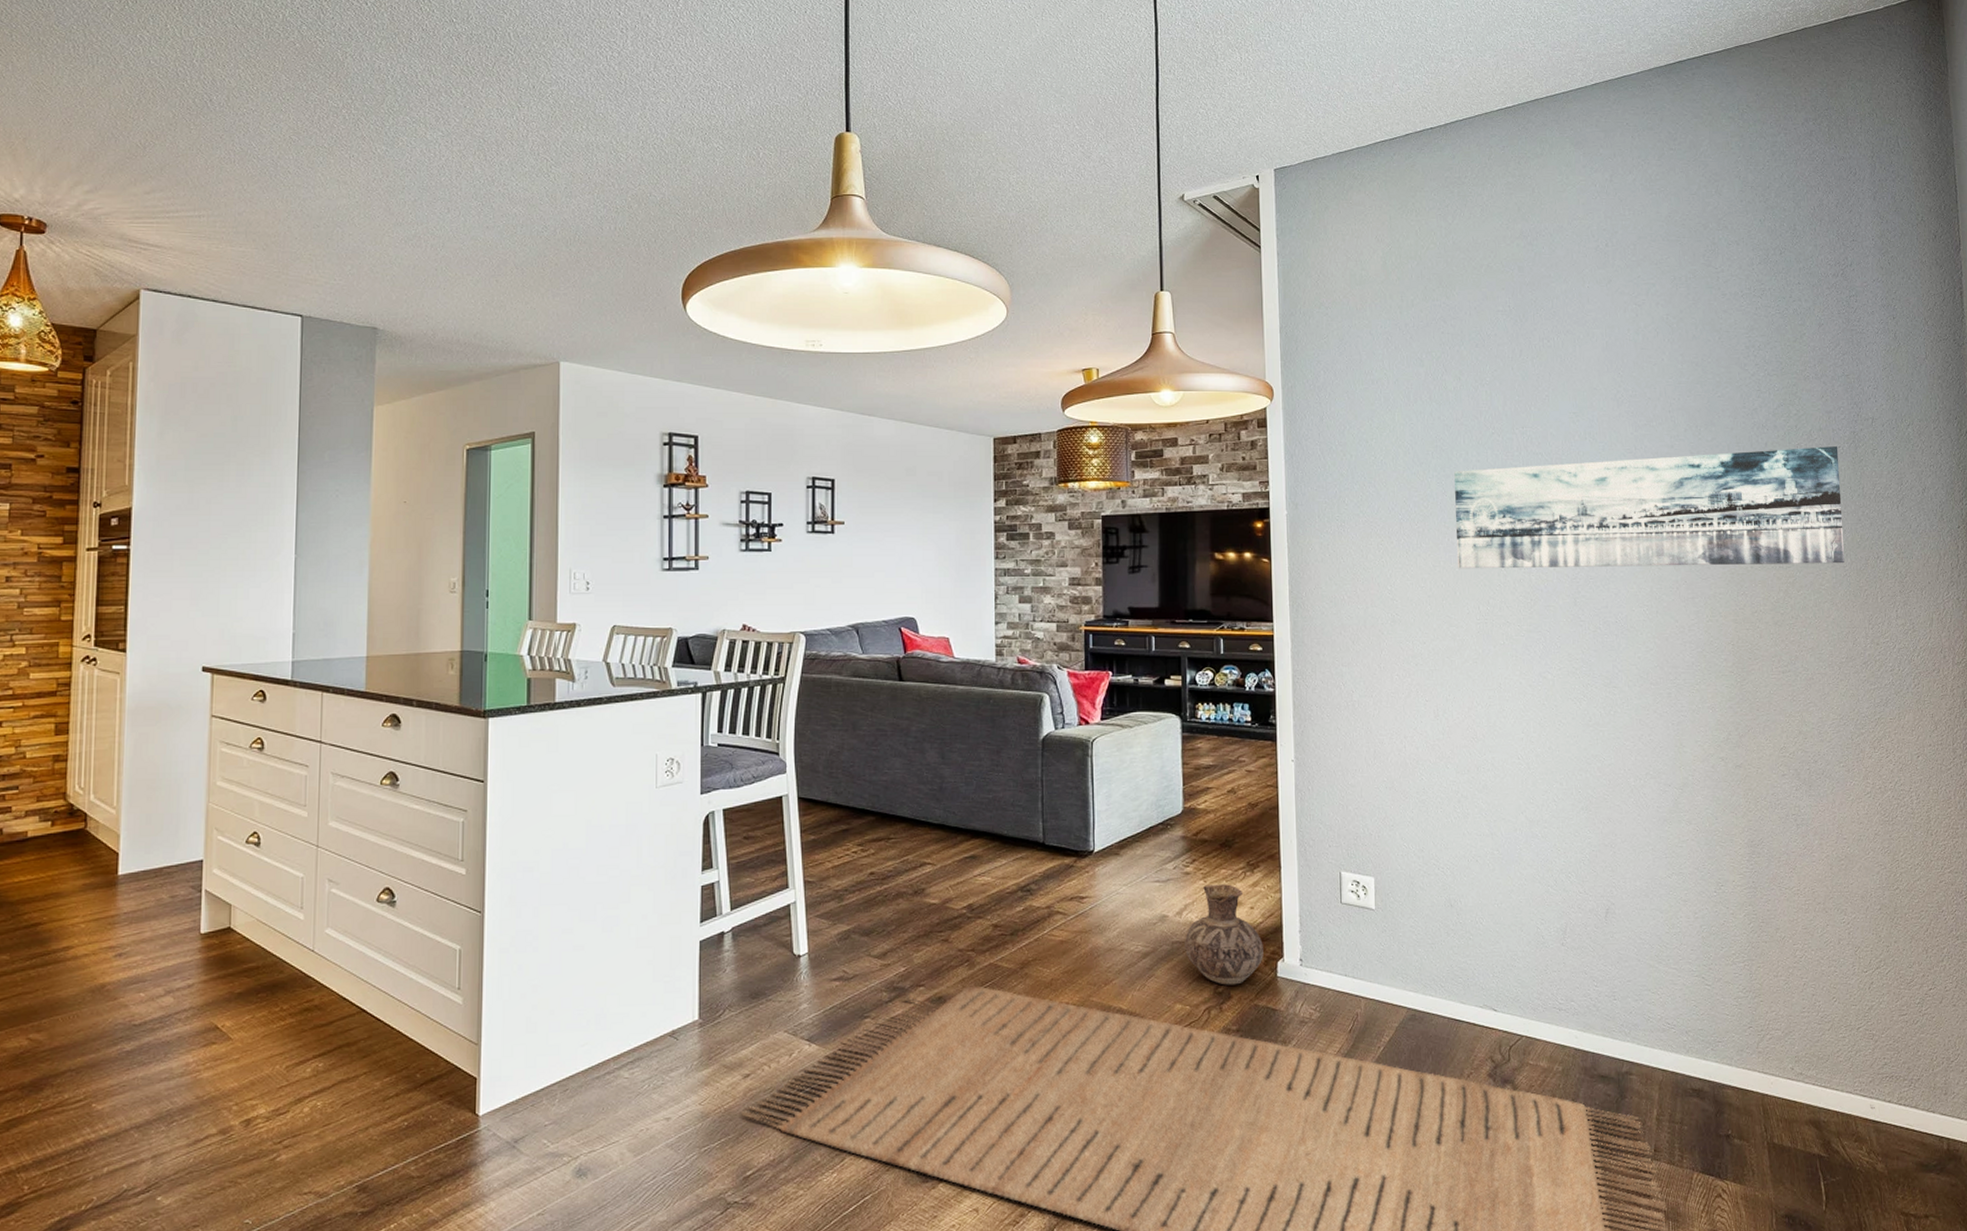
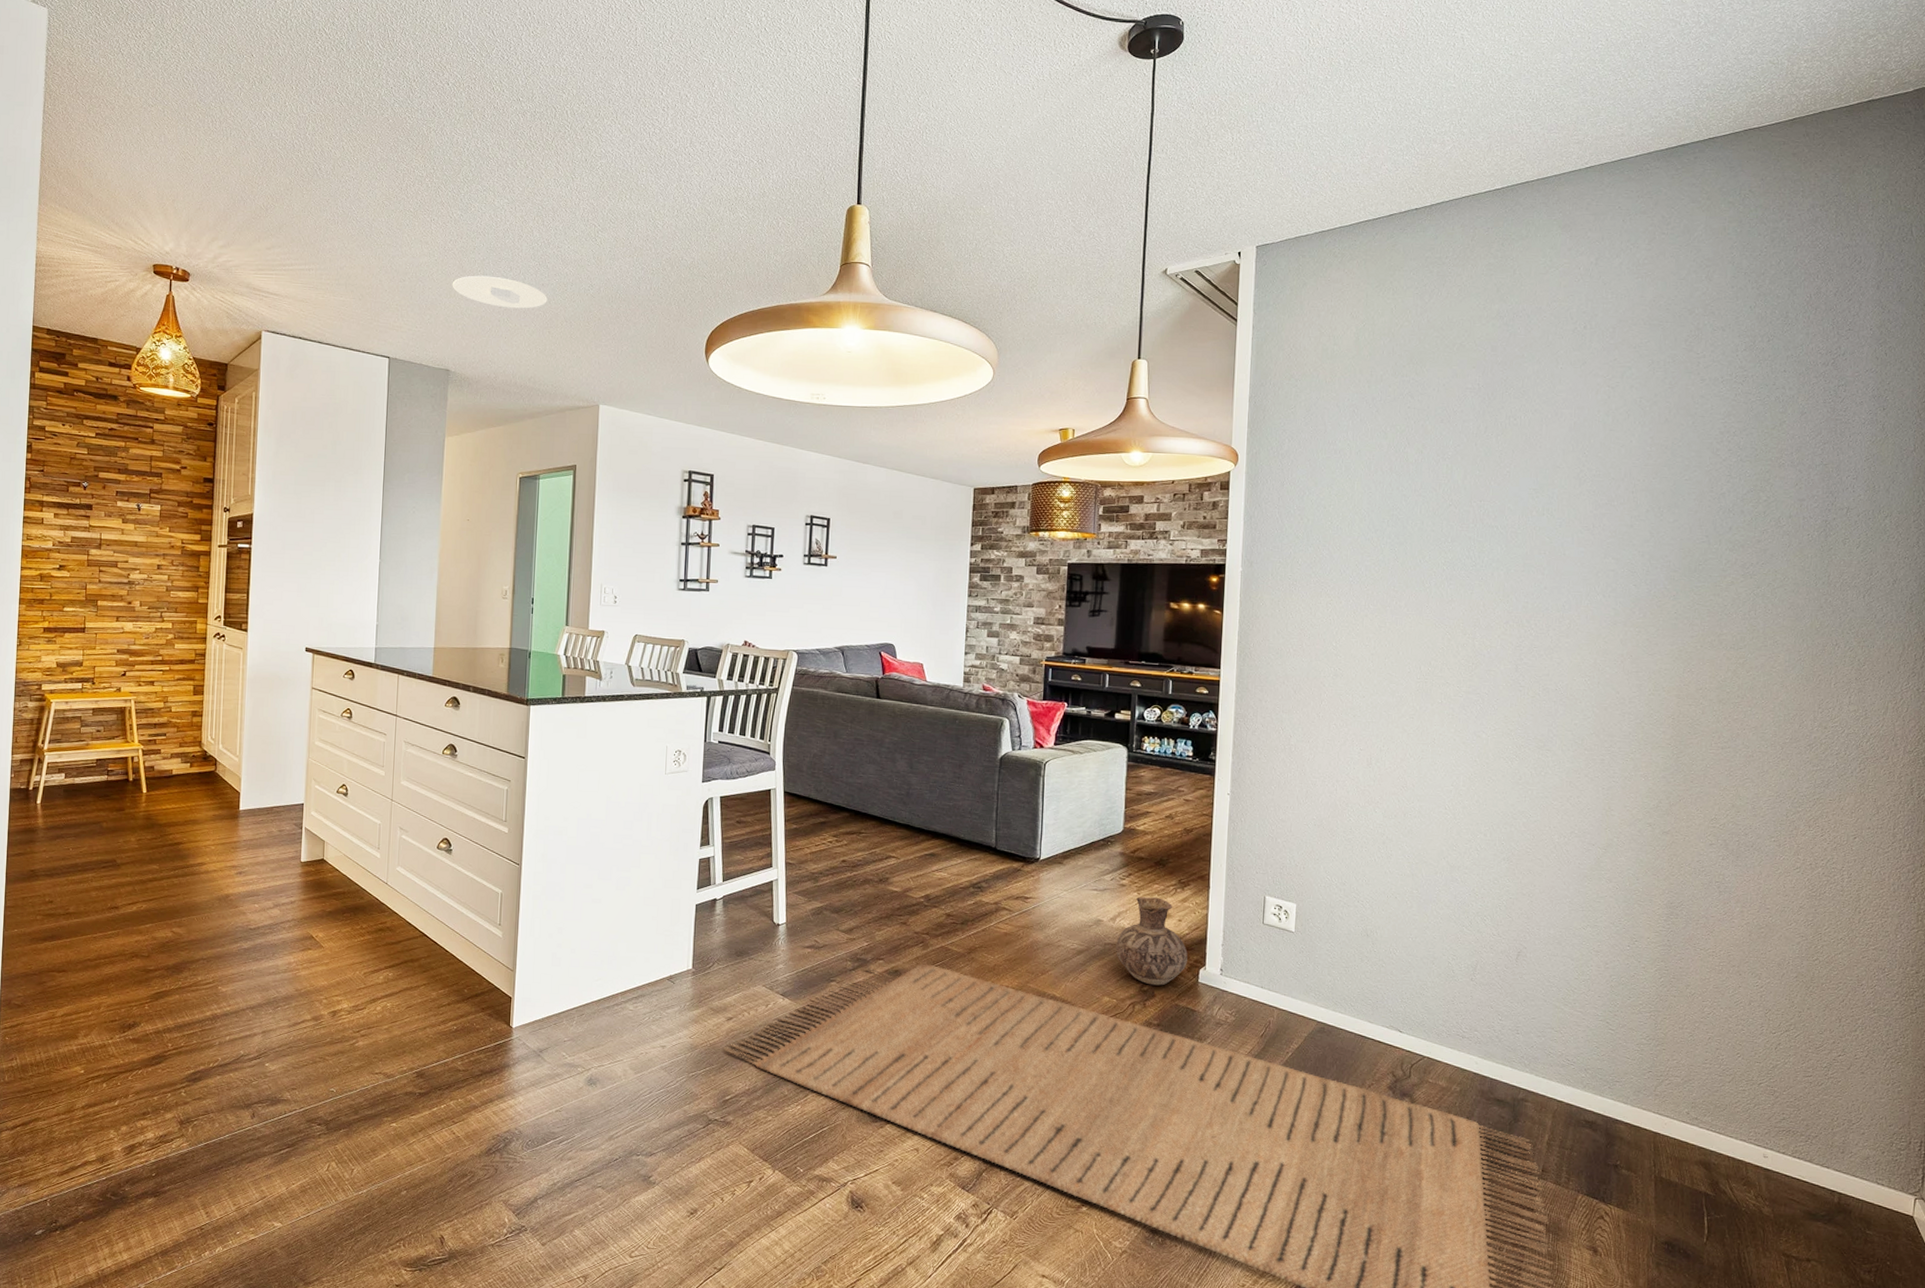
recessed light: none [377,218,494,255] -> present [452,275,548,309]
wall art: present [1454,445,1844,569] -> none [1402,533,1807,648]

